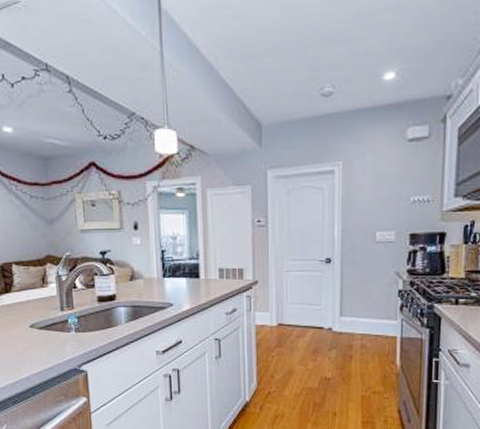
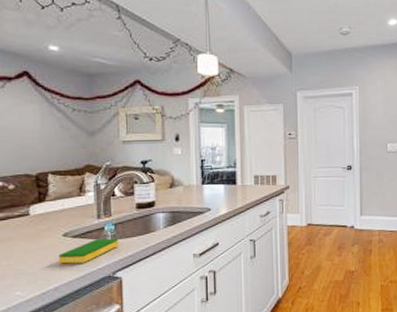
dish sponge: none [27,331,83,355] -> present [58,238,119,264]

